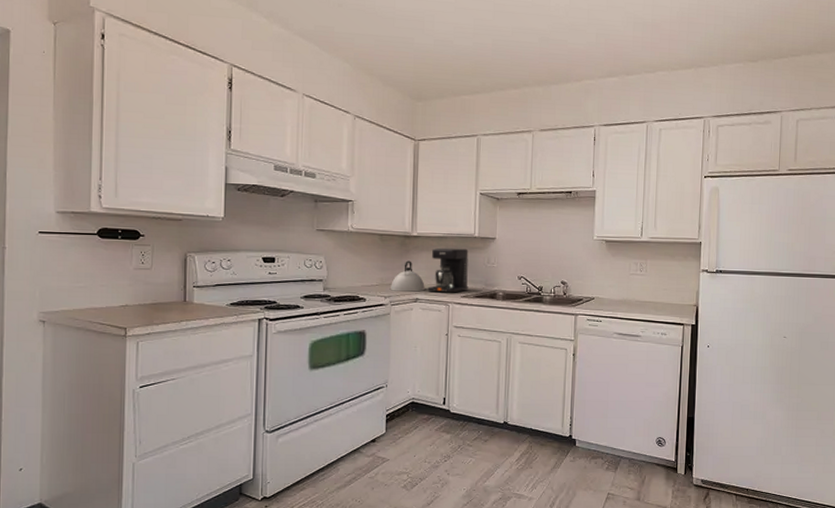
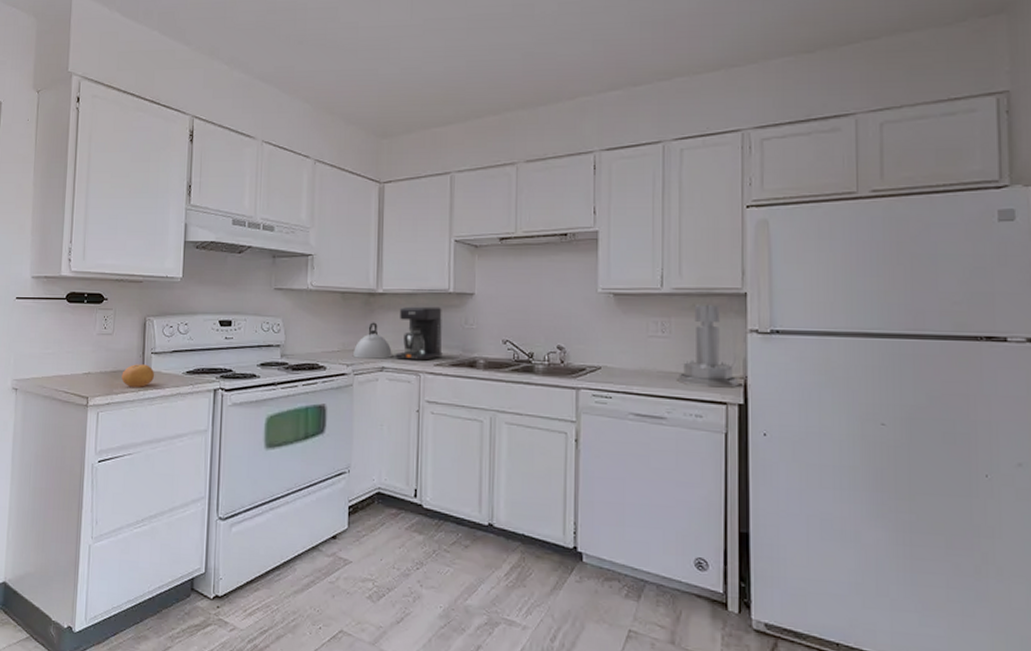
fruit: none [162,297,198,318] -> present [121,364,155,387]
paper towel holder: none [650,251,694,314] -> present [677,305,741,389]

